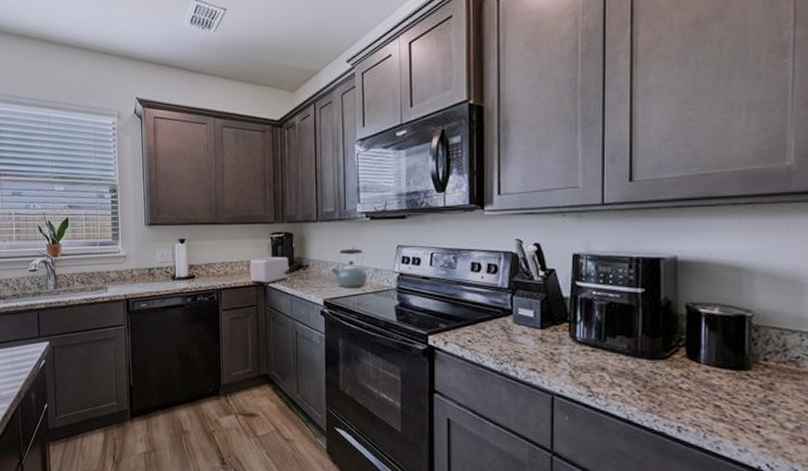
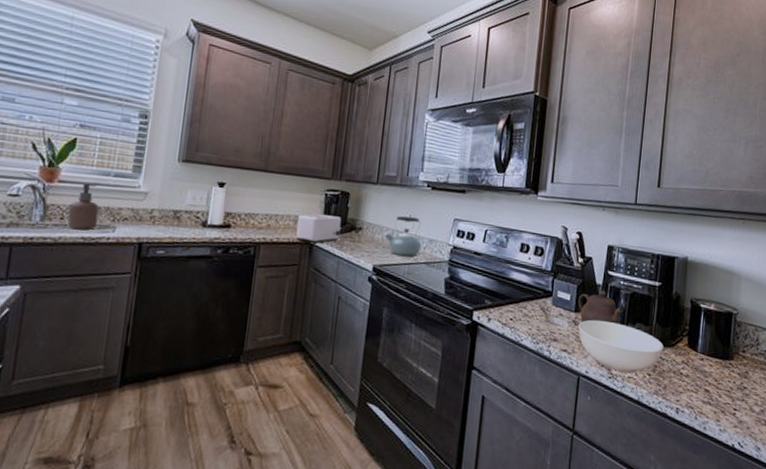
soap dispenser: none [72,254,94,293] -> present [68,183,99,231]
teapot: none [543,303,599,339] -> present [578,289,623,324]
bowl: none [546,335,654,390] -> present [578,319,664,373]

